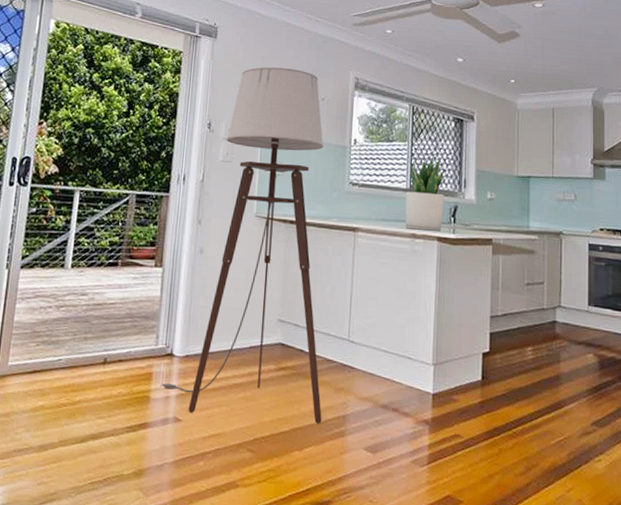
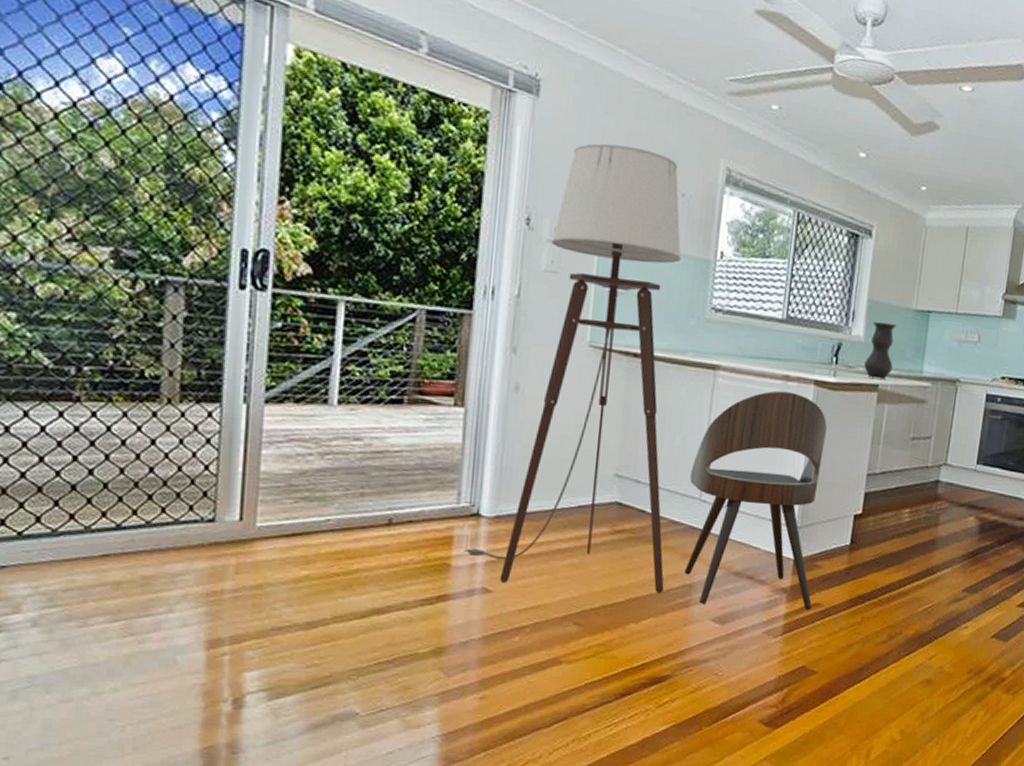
dining chair: none [338,246,452,441] -> present [684,390,827,610]
planter: present [405,157,446,232] -> none [777,280,832,374]
vase: none [478,187,503,234] -> present [864,322,897,379]

